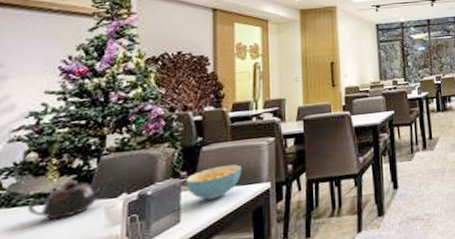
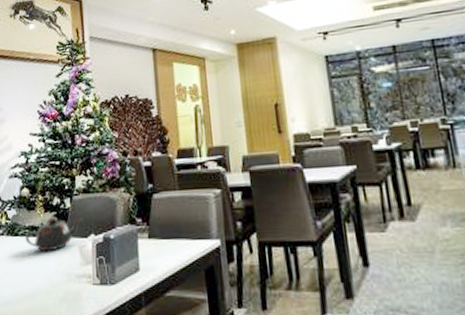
cereal bowl: present [186,164,241,200] -> none [142,216,191,251]

